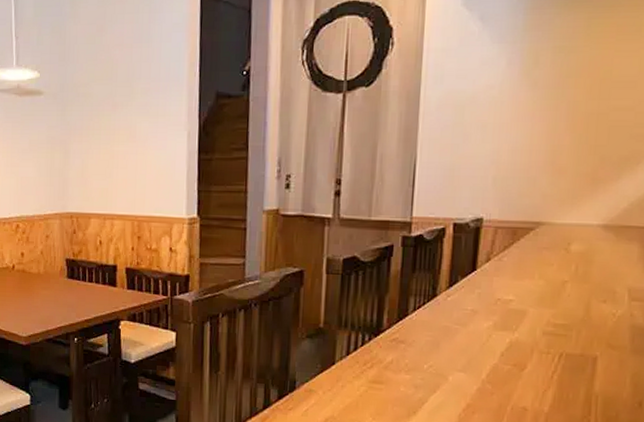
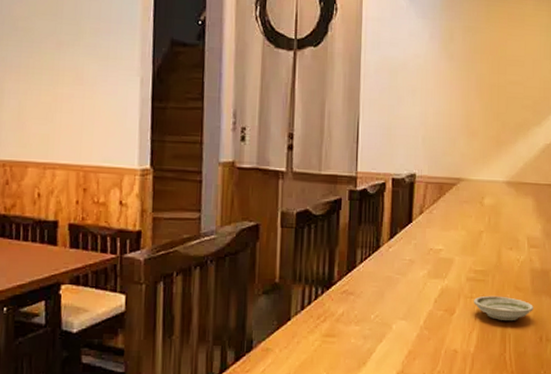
saucer: none [551,352,632,382] -> present [474,295,534,320]

